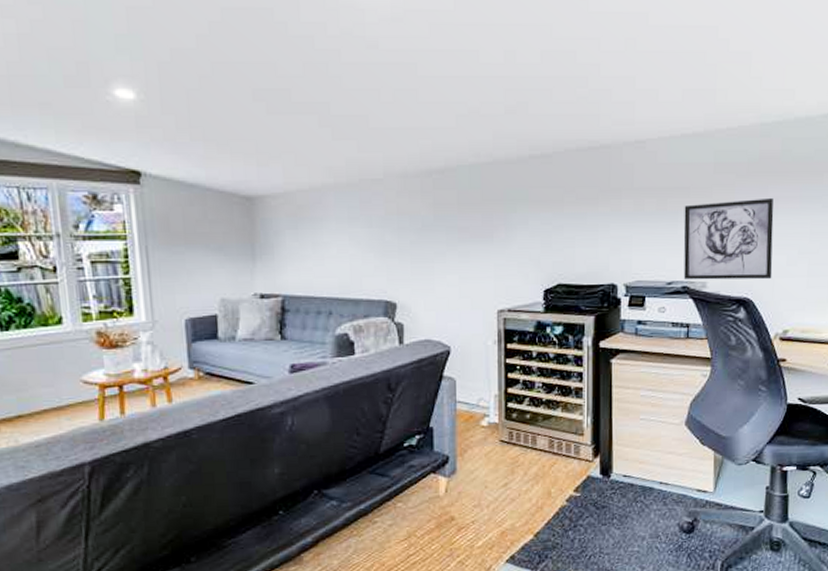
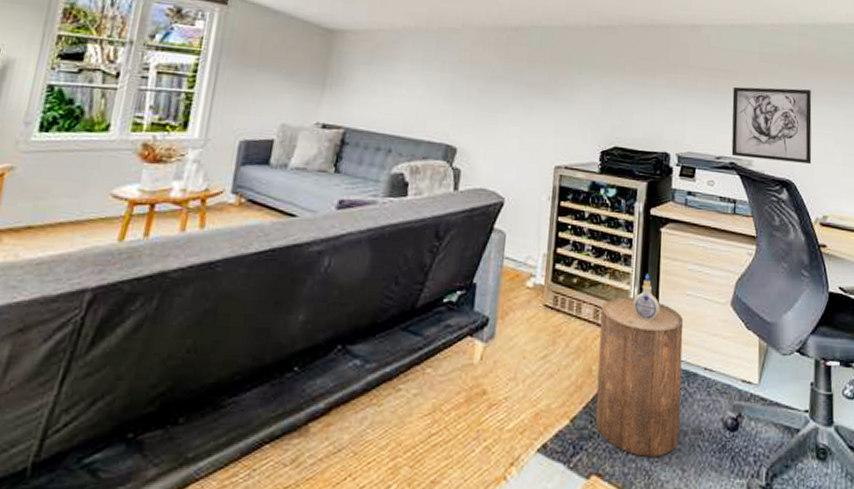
stool: none [556,426,638,560] -> present [595,297,684,457]
decorative bottle: none [586,404,614,447] -> present [633,274,660,323]

